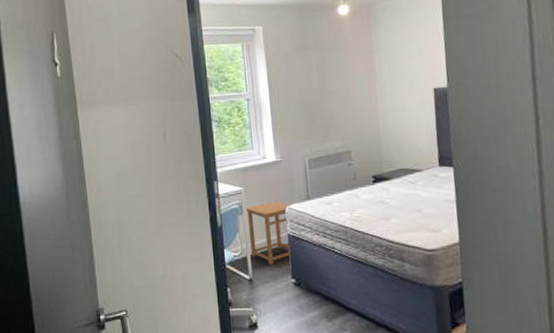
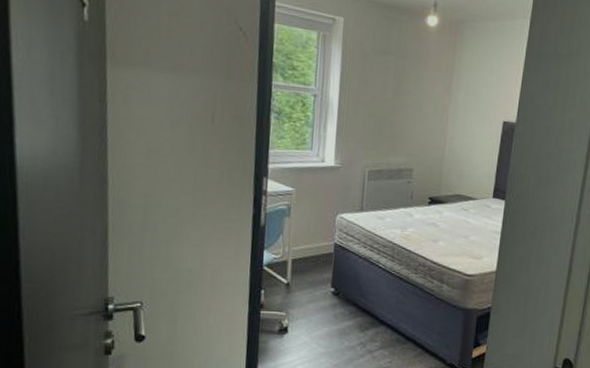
side table: present [247,200,293,265] -> none [293,207,345,272]

